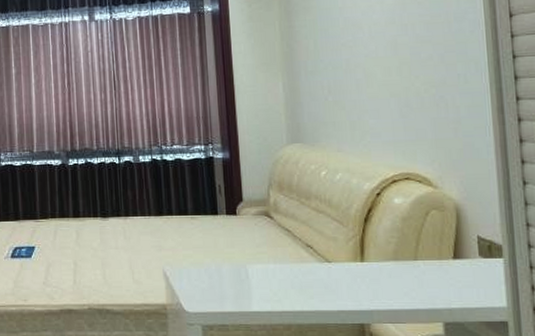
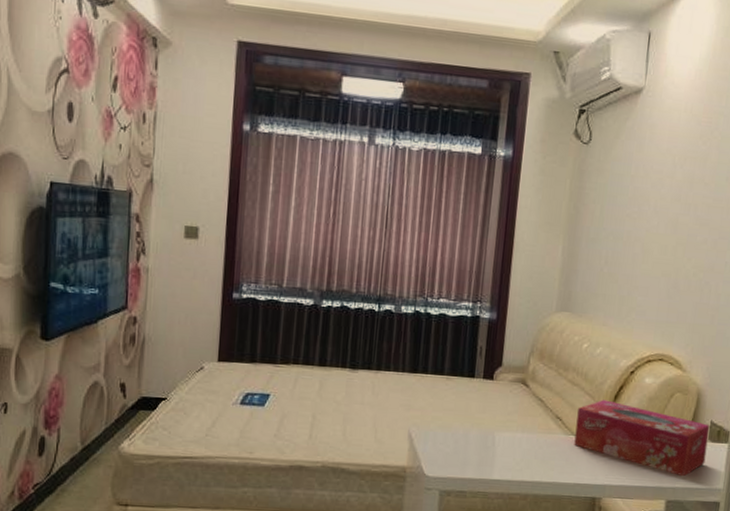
tissue box: none [328,224,481,297] -> present [574,400,710,477]

